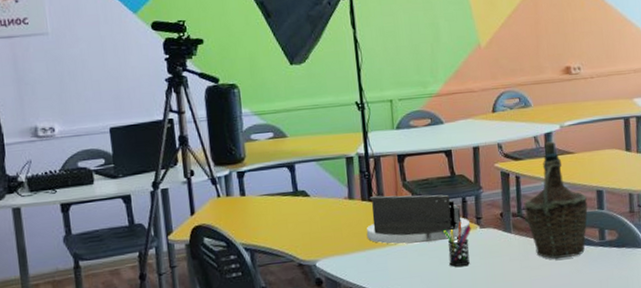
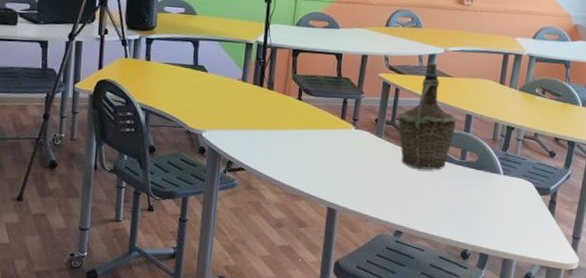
desk organizer: present [366,194,470,245] -> none [252,82,346,134]
pen holder: present [442,221,471,267] -> none [321,119,347,160]

